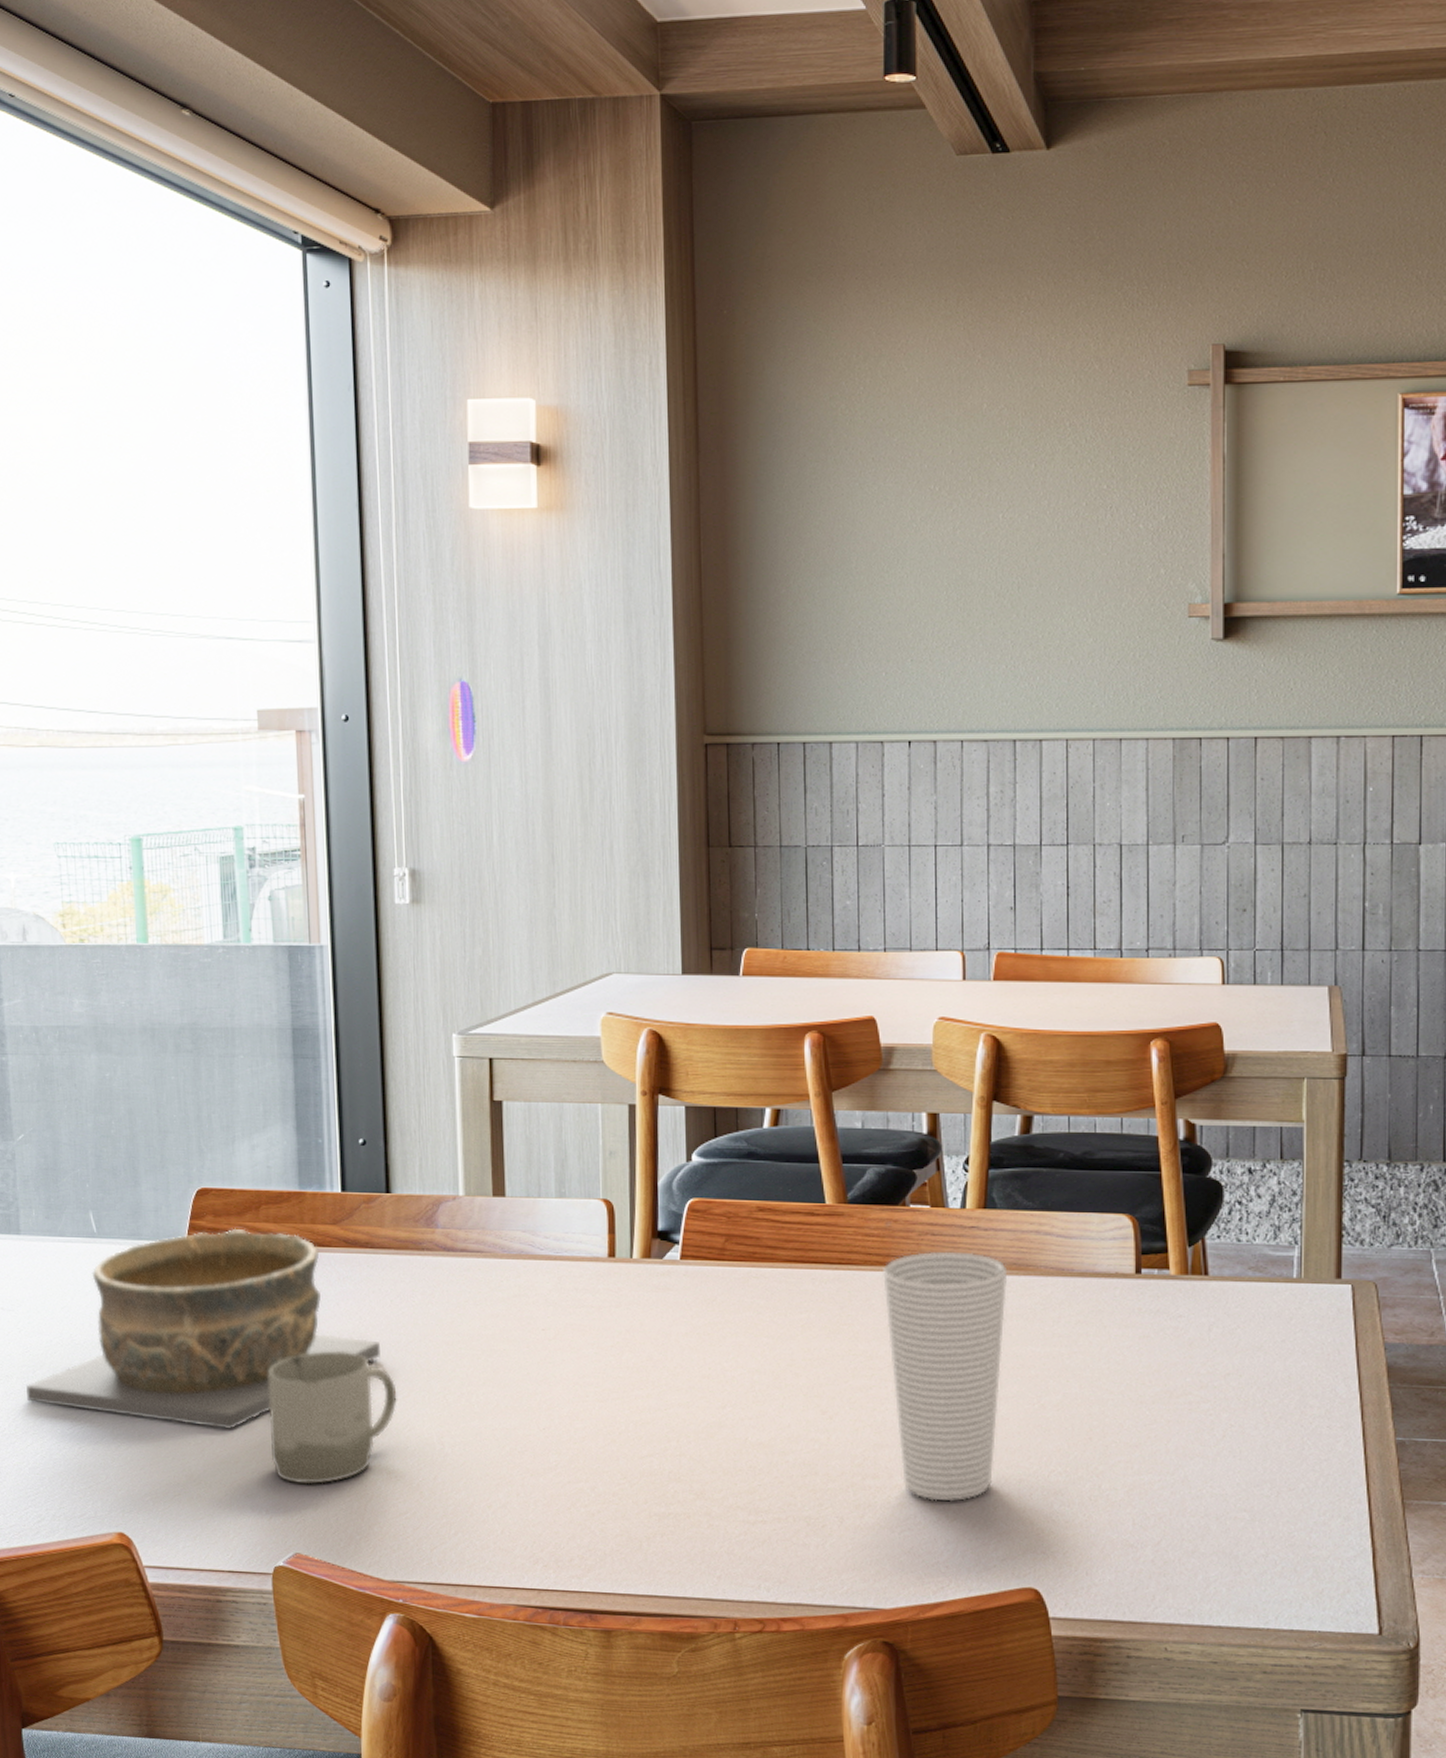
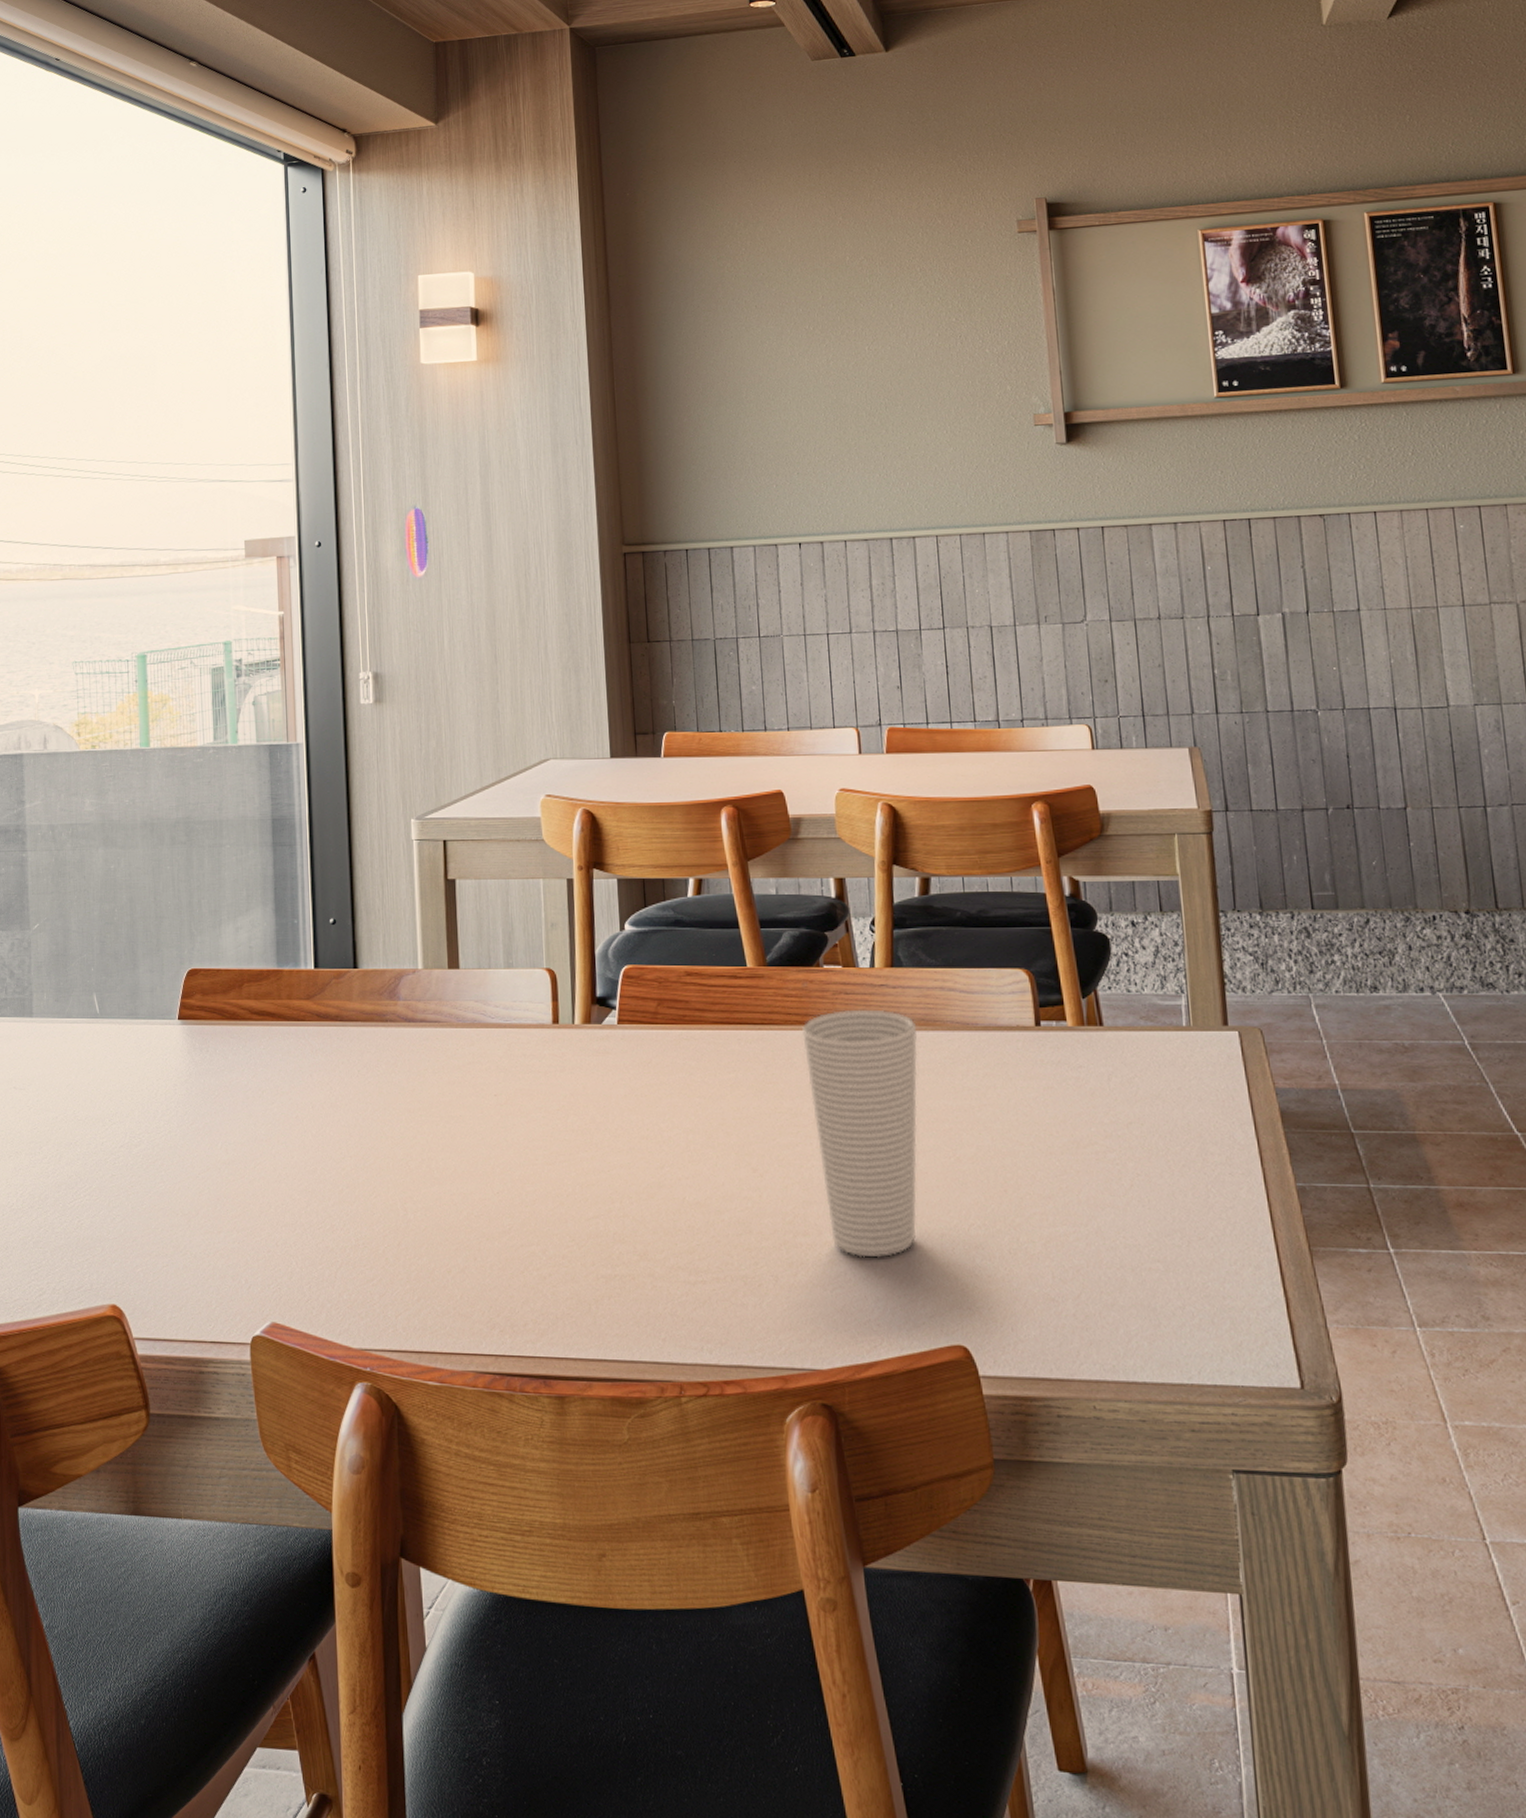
bowl: present [26,1228,380,1429] -> none [33,1005,349,1200]
cup: present [268,1351,397,1484] -> none [248,1121,364,1252]

